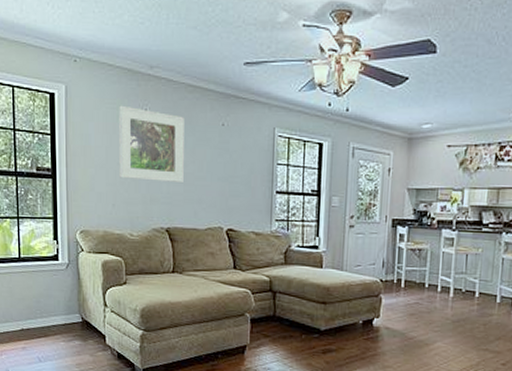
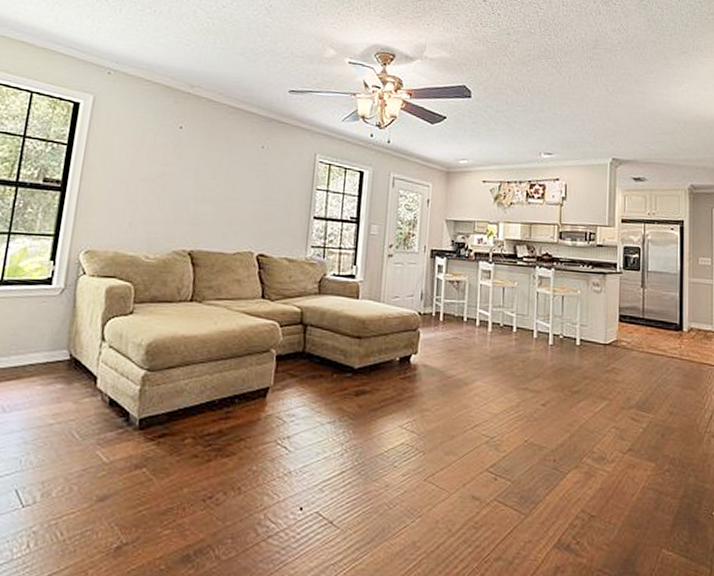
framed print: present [119,105,184,184] -> none [141,120,222,204]

